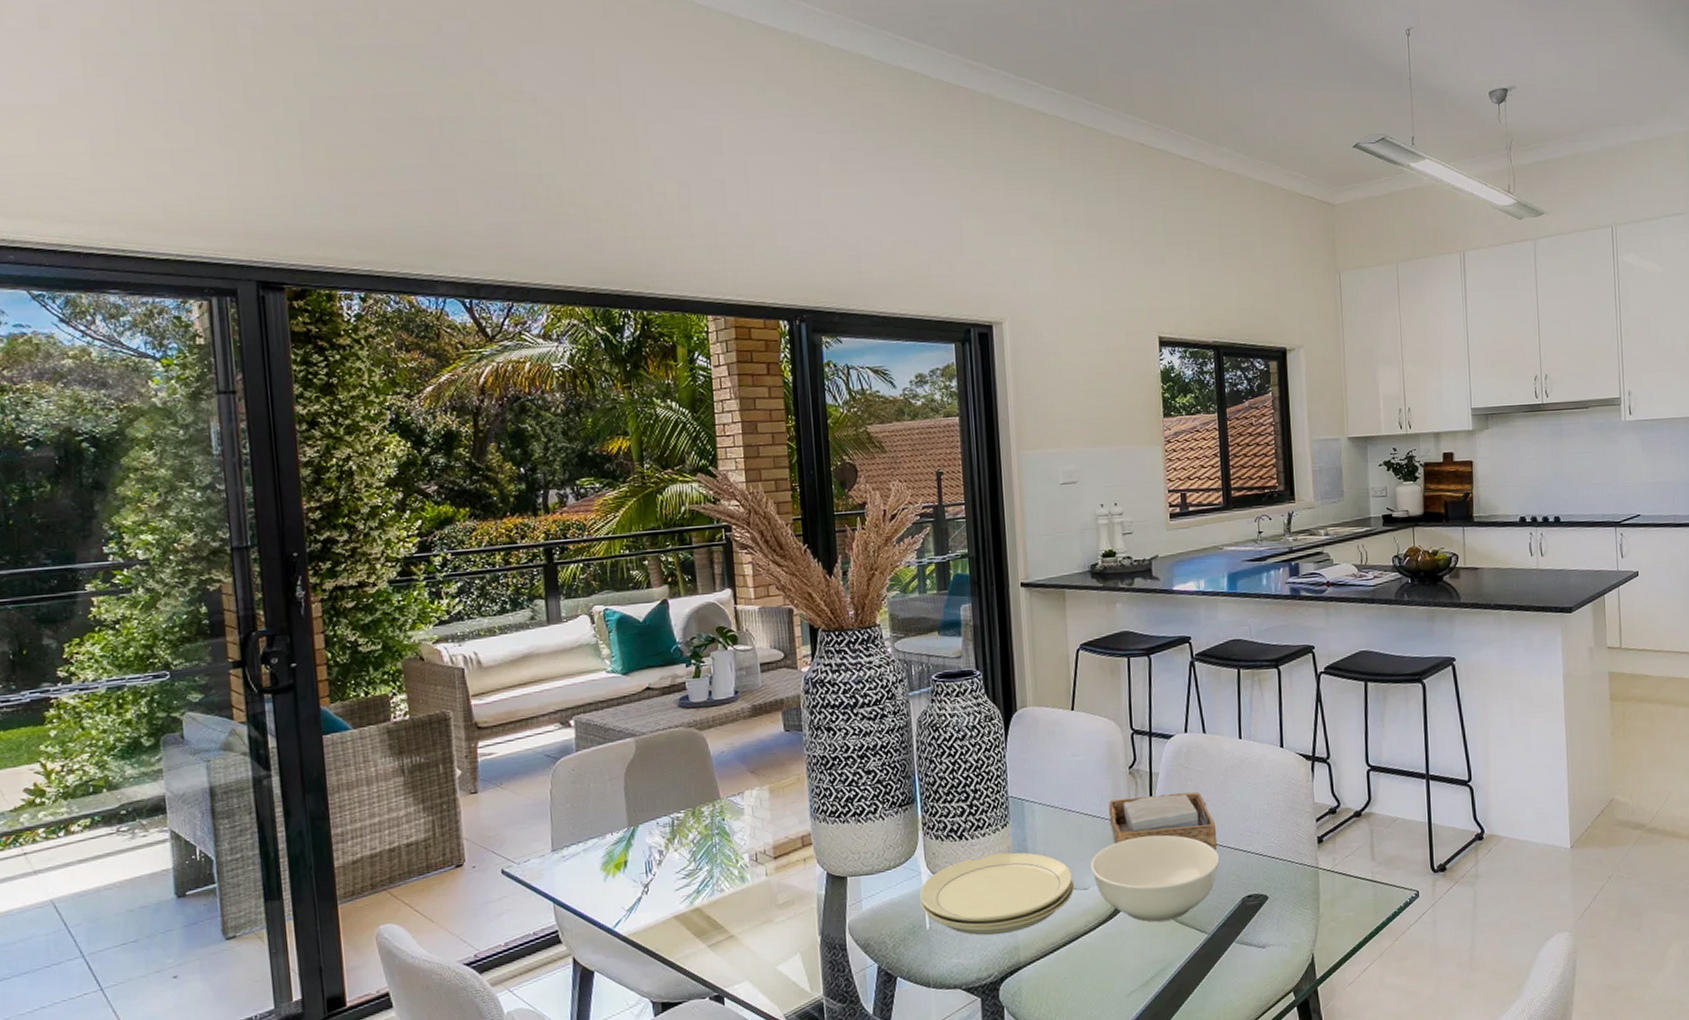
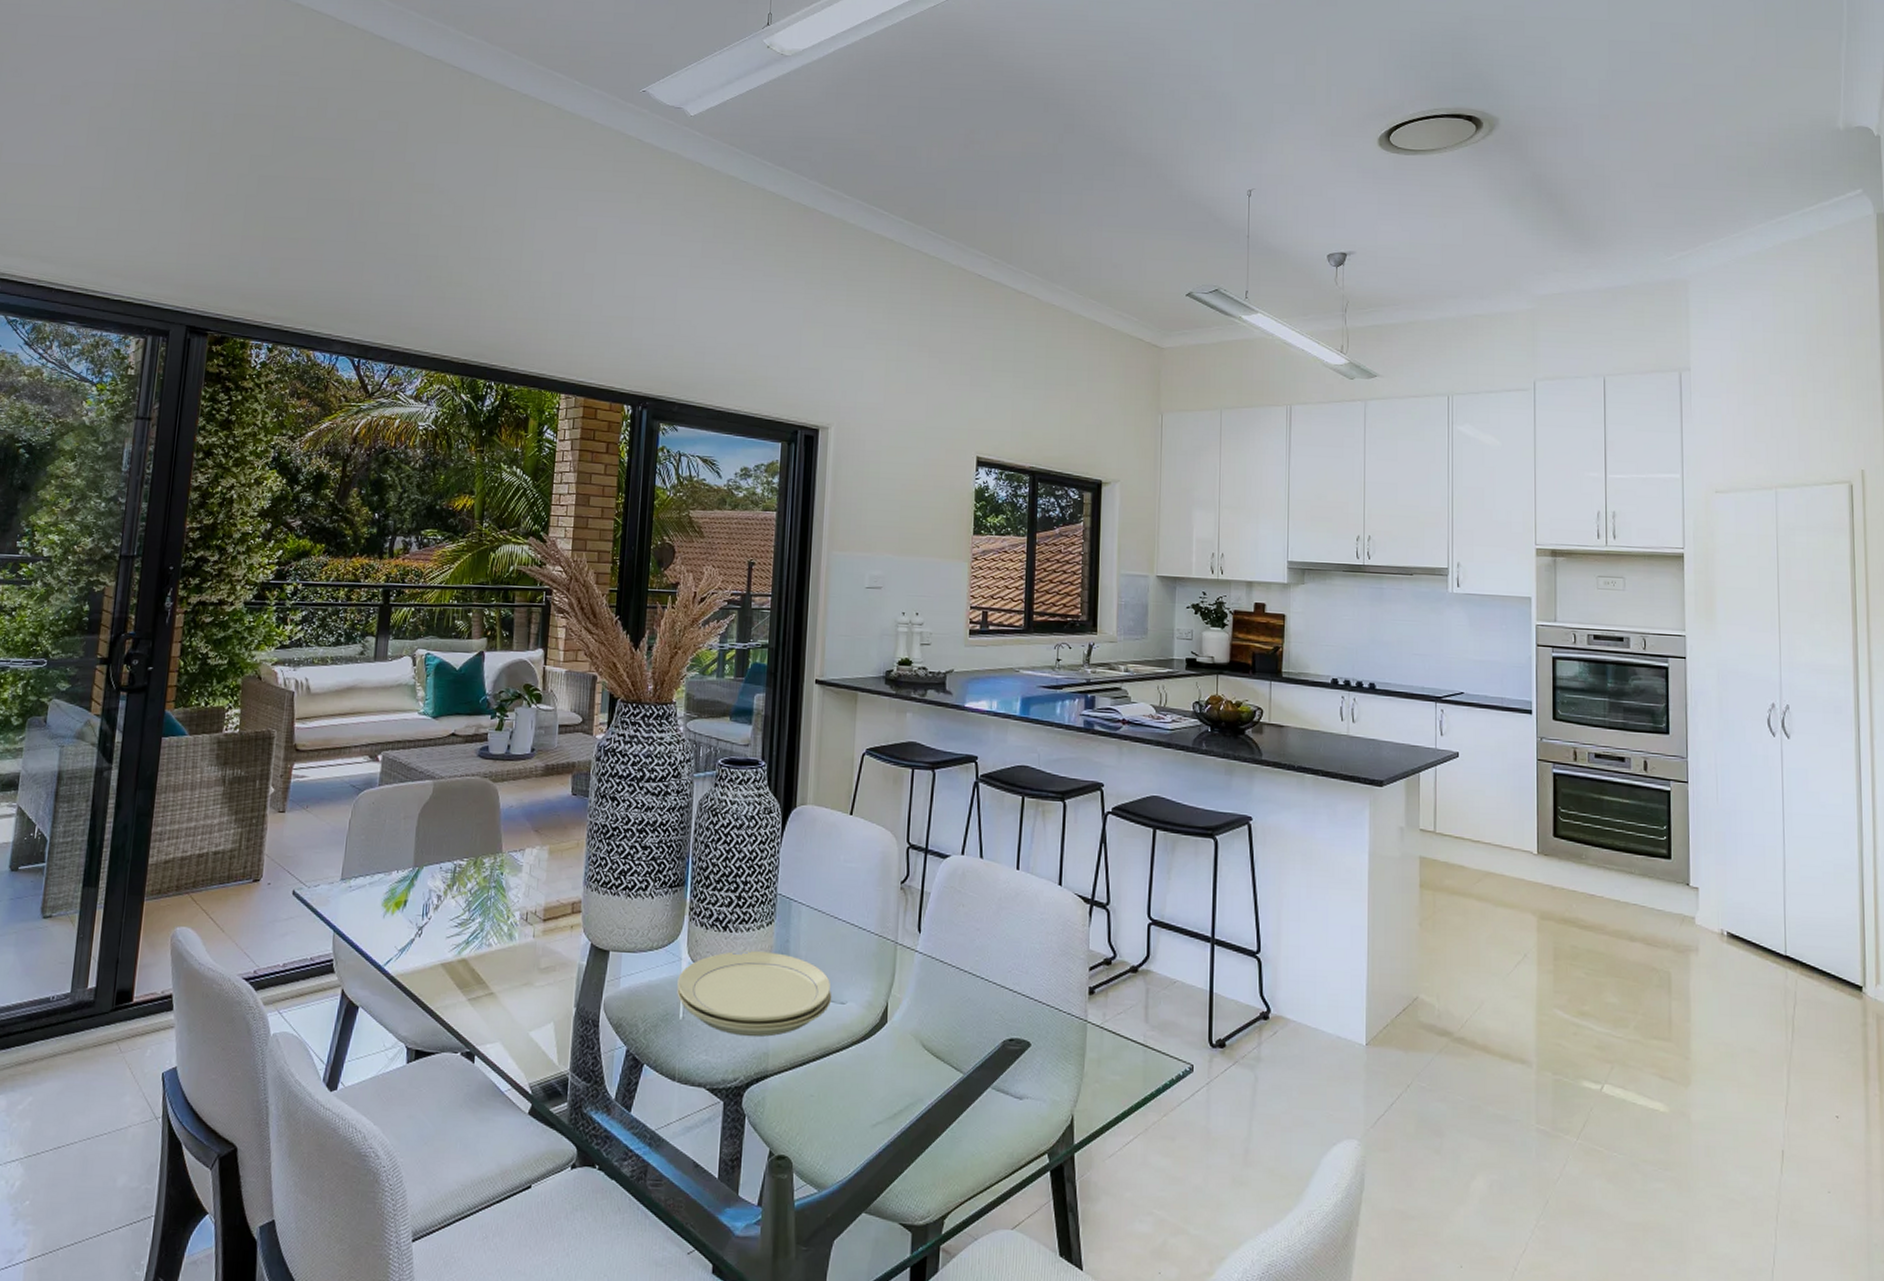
bowl: present [1090,834,1220,922] -> none [850,957,984,1052]
napkin holder: present [1108,792,1217,851] -> none [874,914,984,985]

